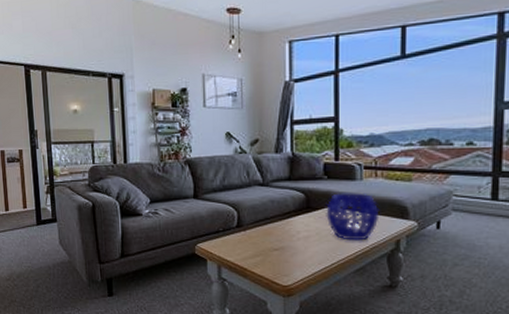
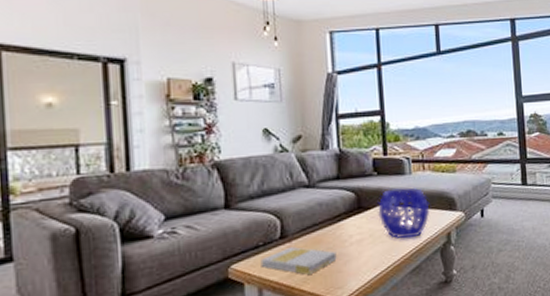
book: none [220,236,285,260] -> present [260,247,337,275]

